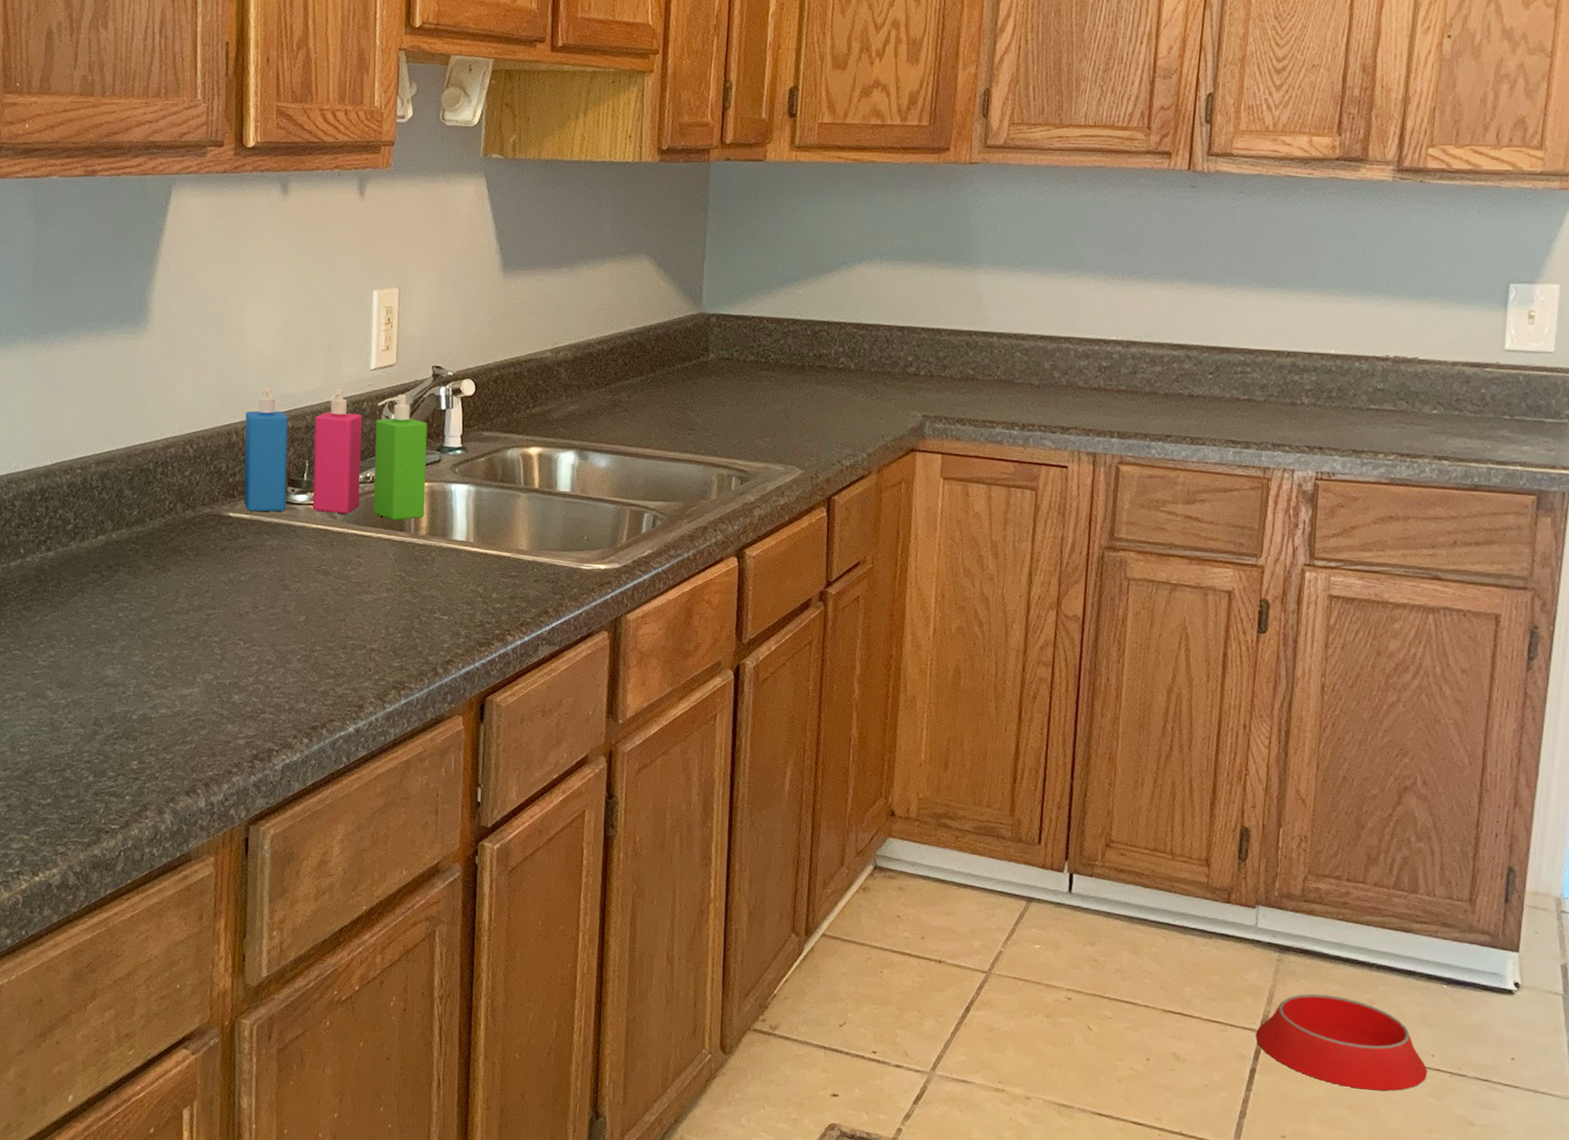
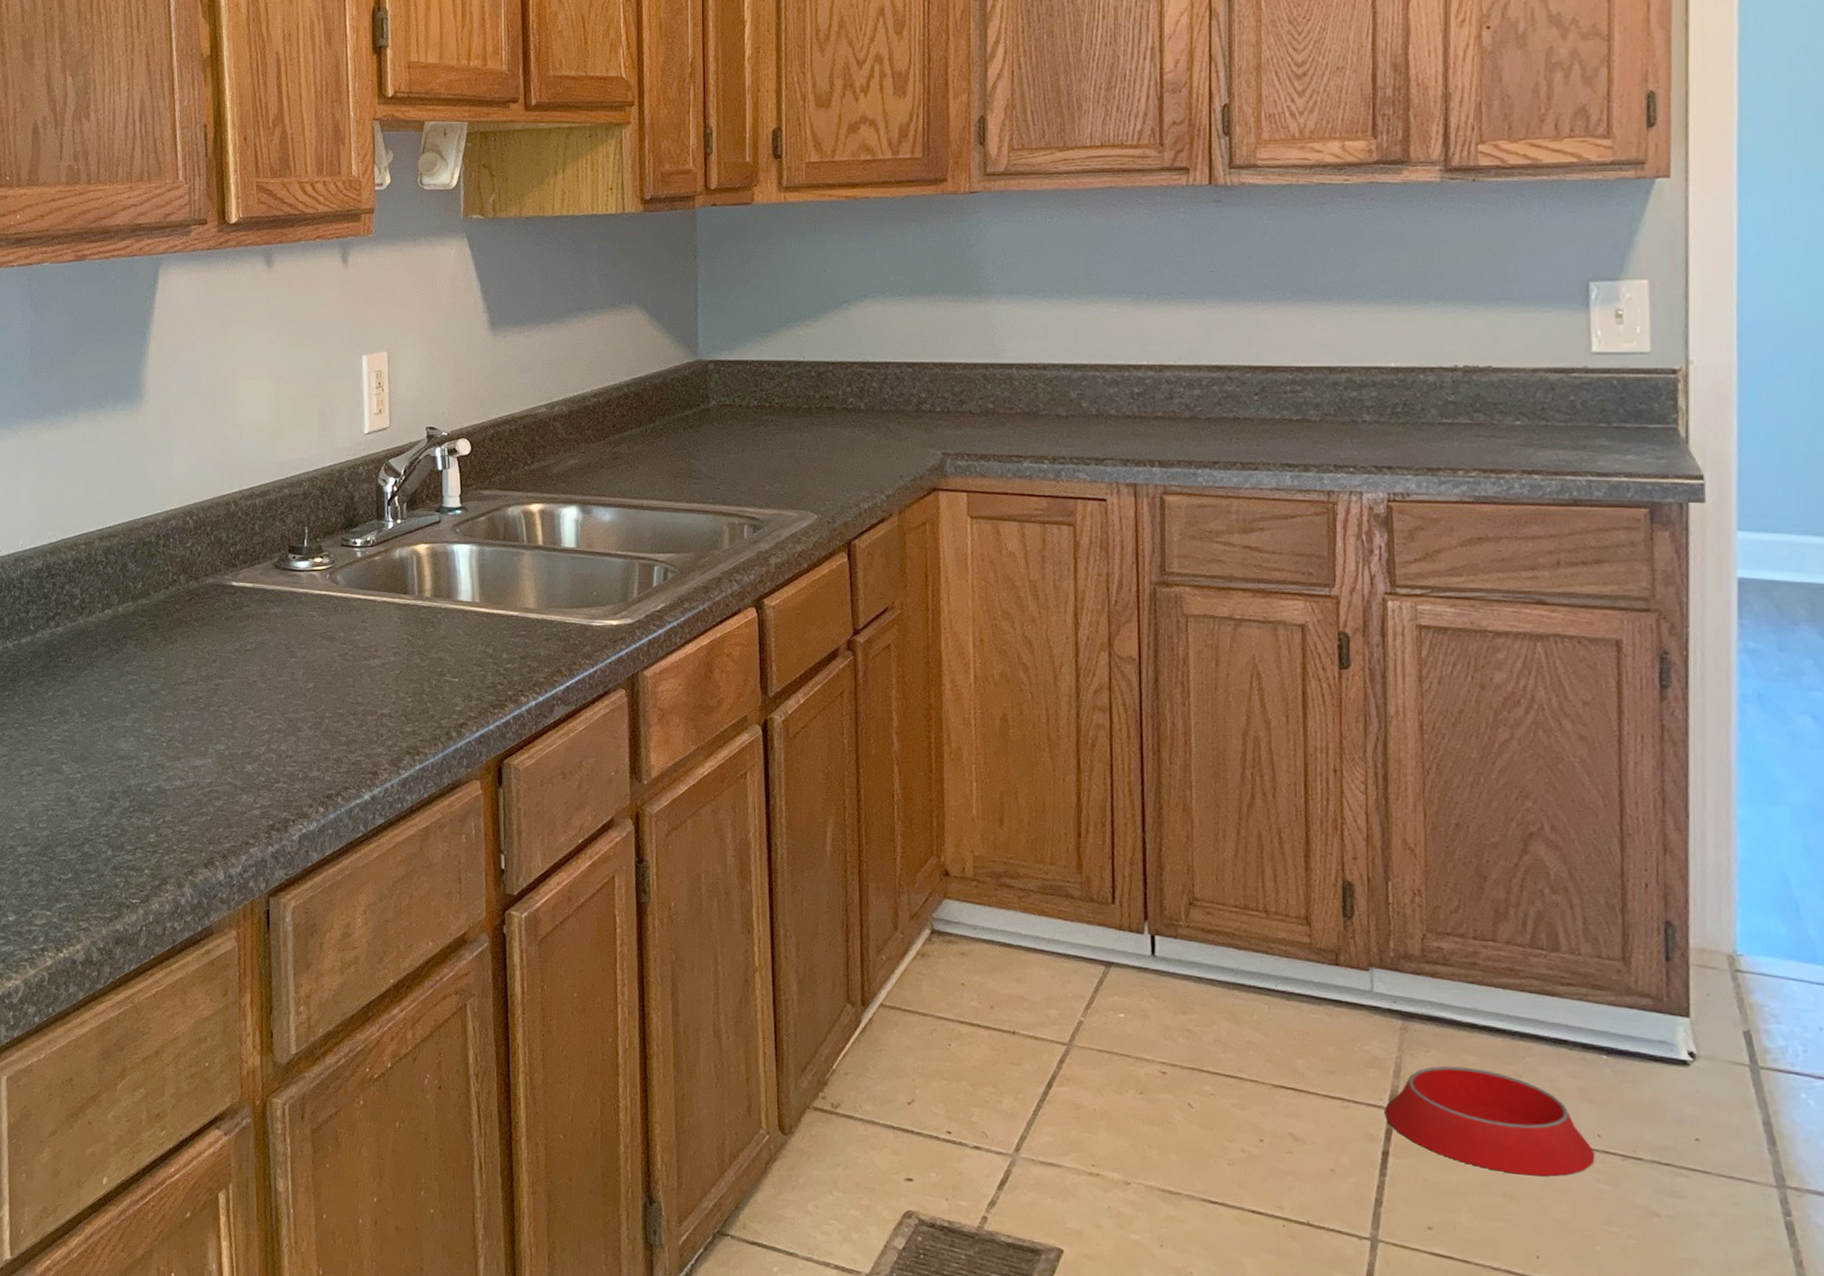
soap dispenser: present [243,387,428,521] -> none [243,454,428,584]

